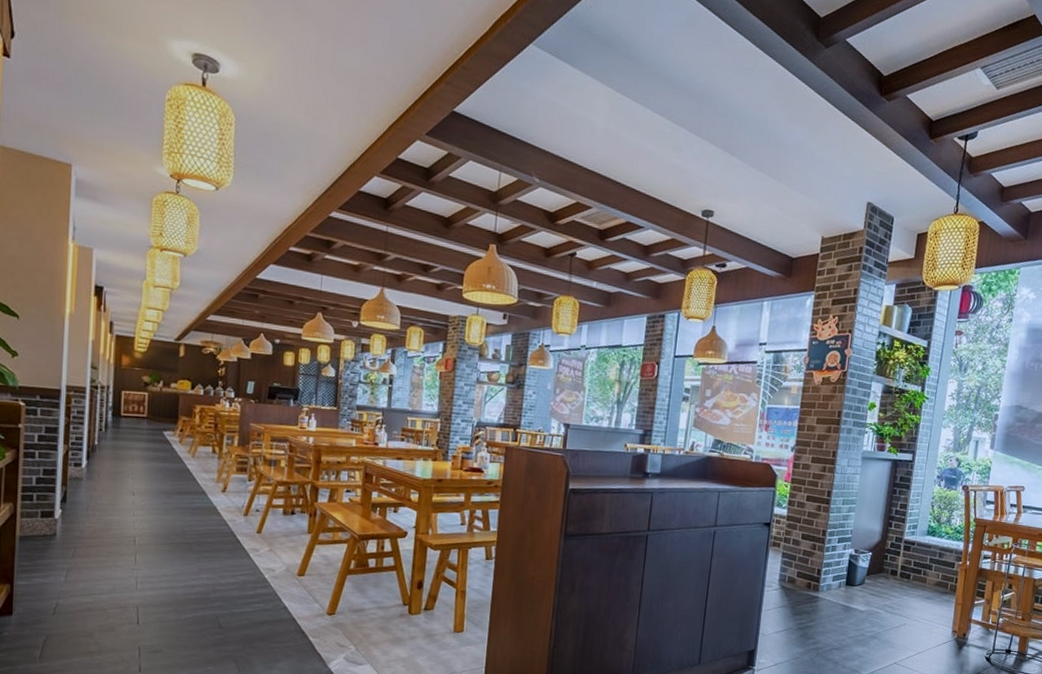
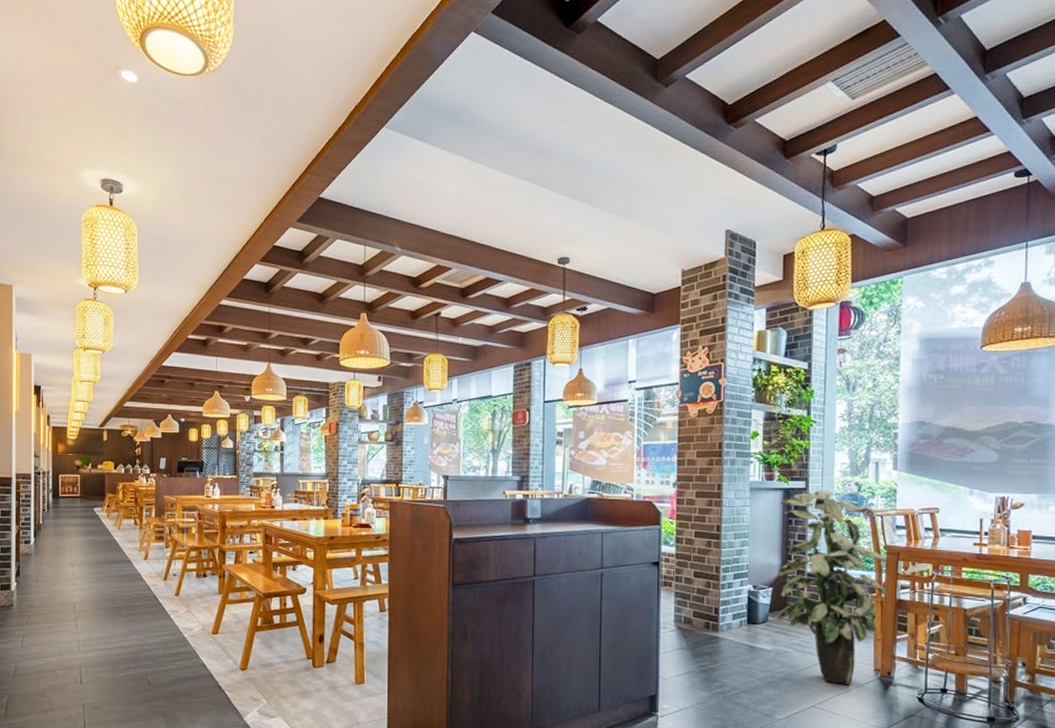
indoor plant: none [873,463,975,644] -> present [777,490,887,685]

